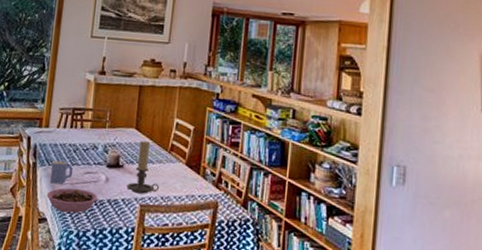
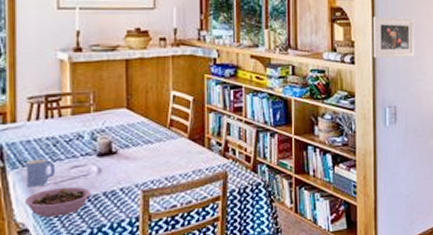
candle holder: present [127,141,159,194] -> none [124,120,161,179]
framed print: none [383,68,437,116] -> present [372,16,415,59]

